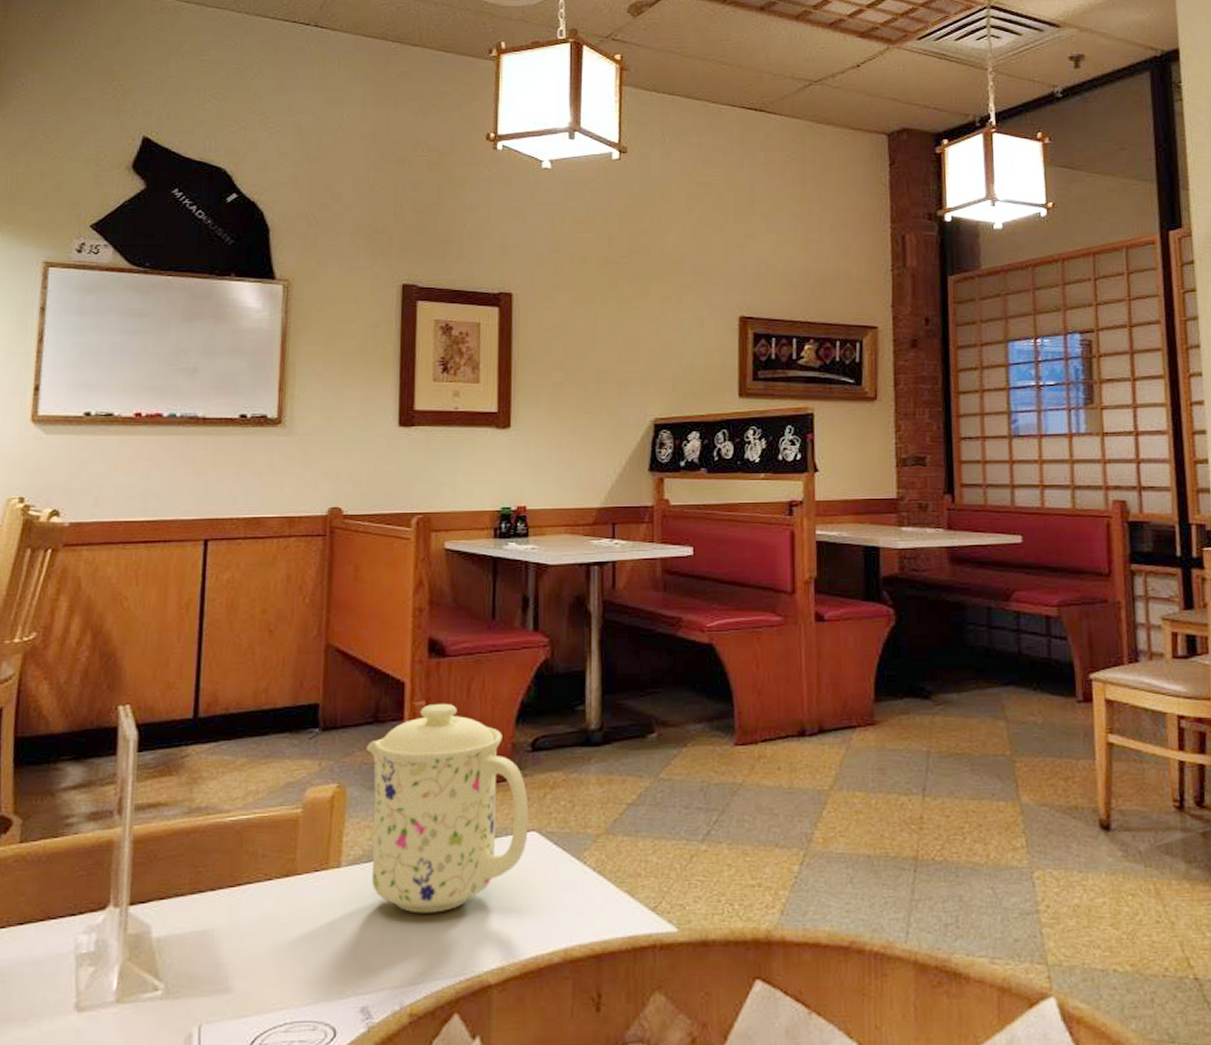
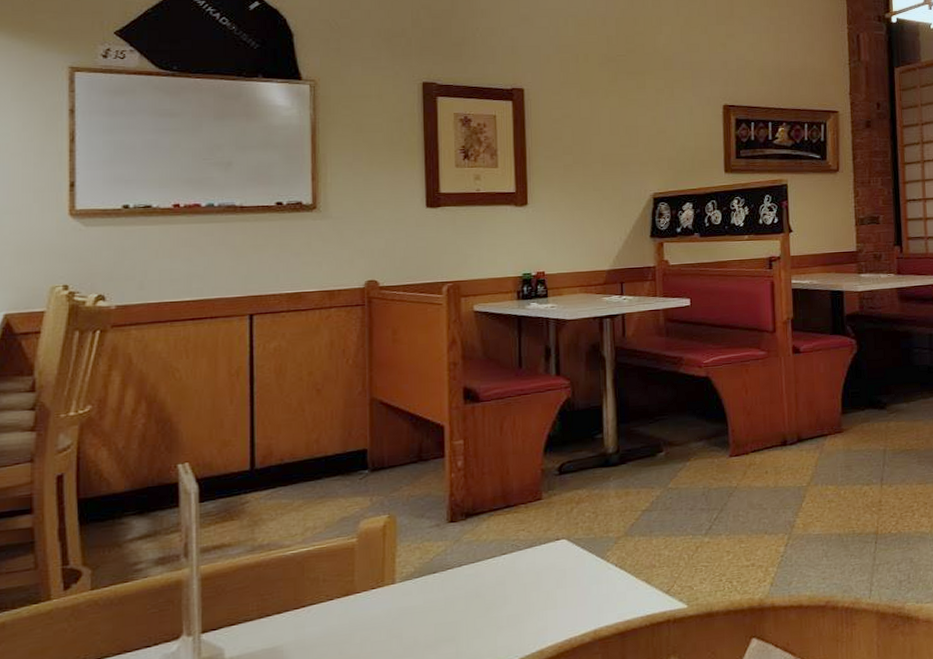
mug: present [365,703,529,913] -> none [412,440,559,615]

